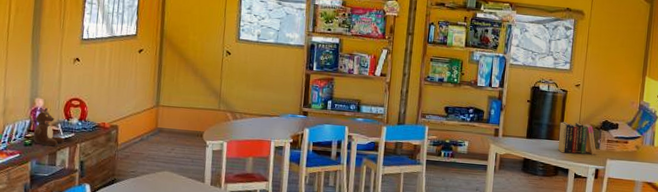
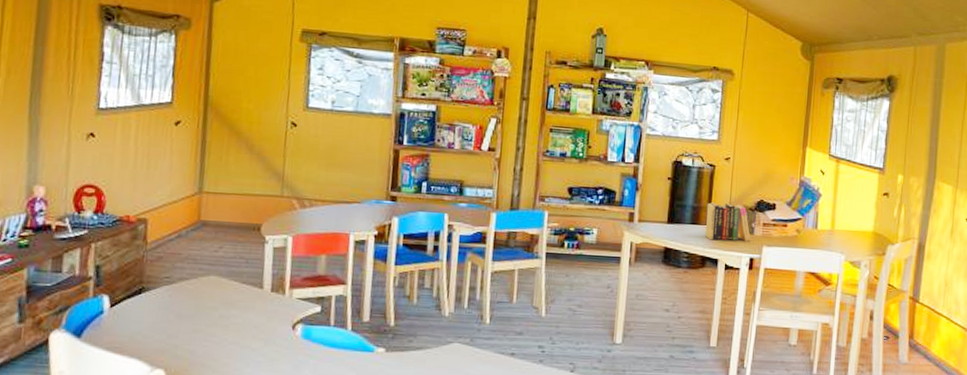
stuffed animal: present [33,107,64,147] -> none [30,197,74,248]

